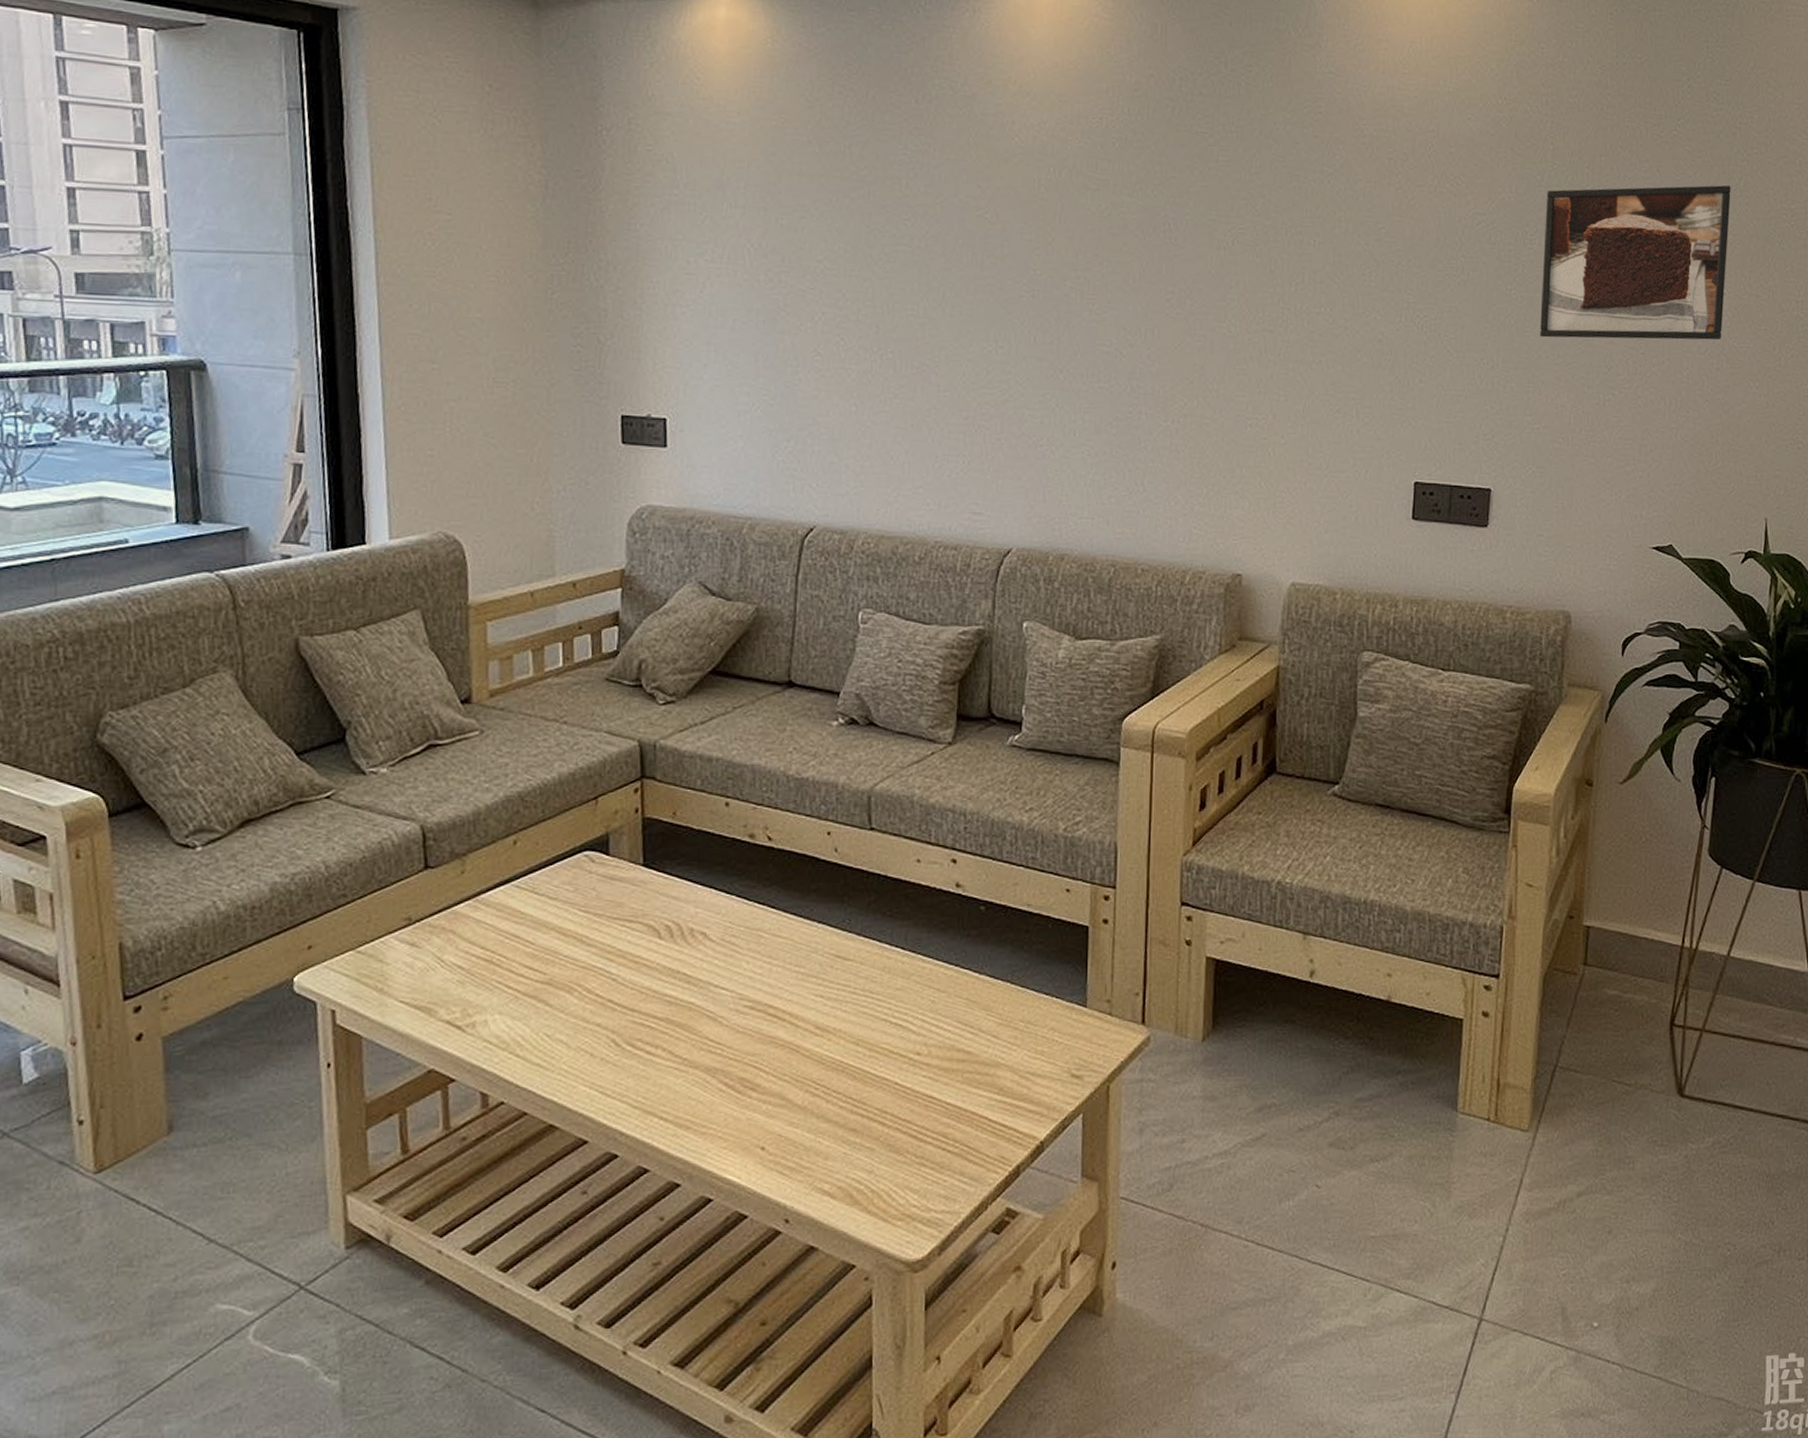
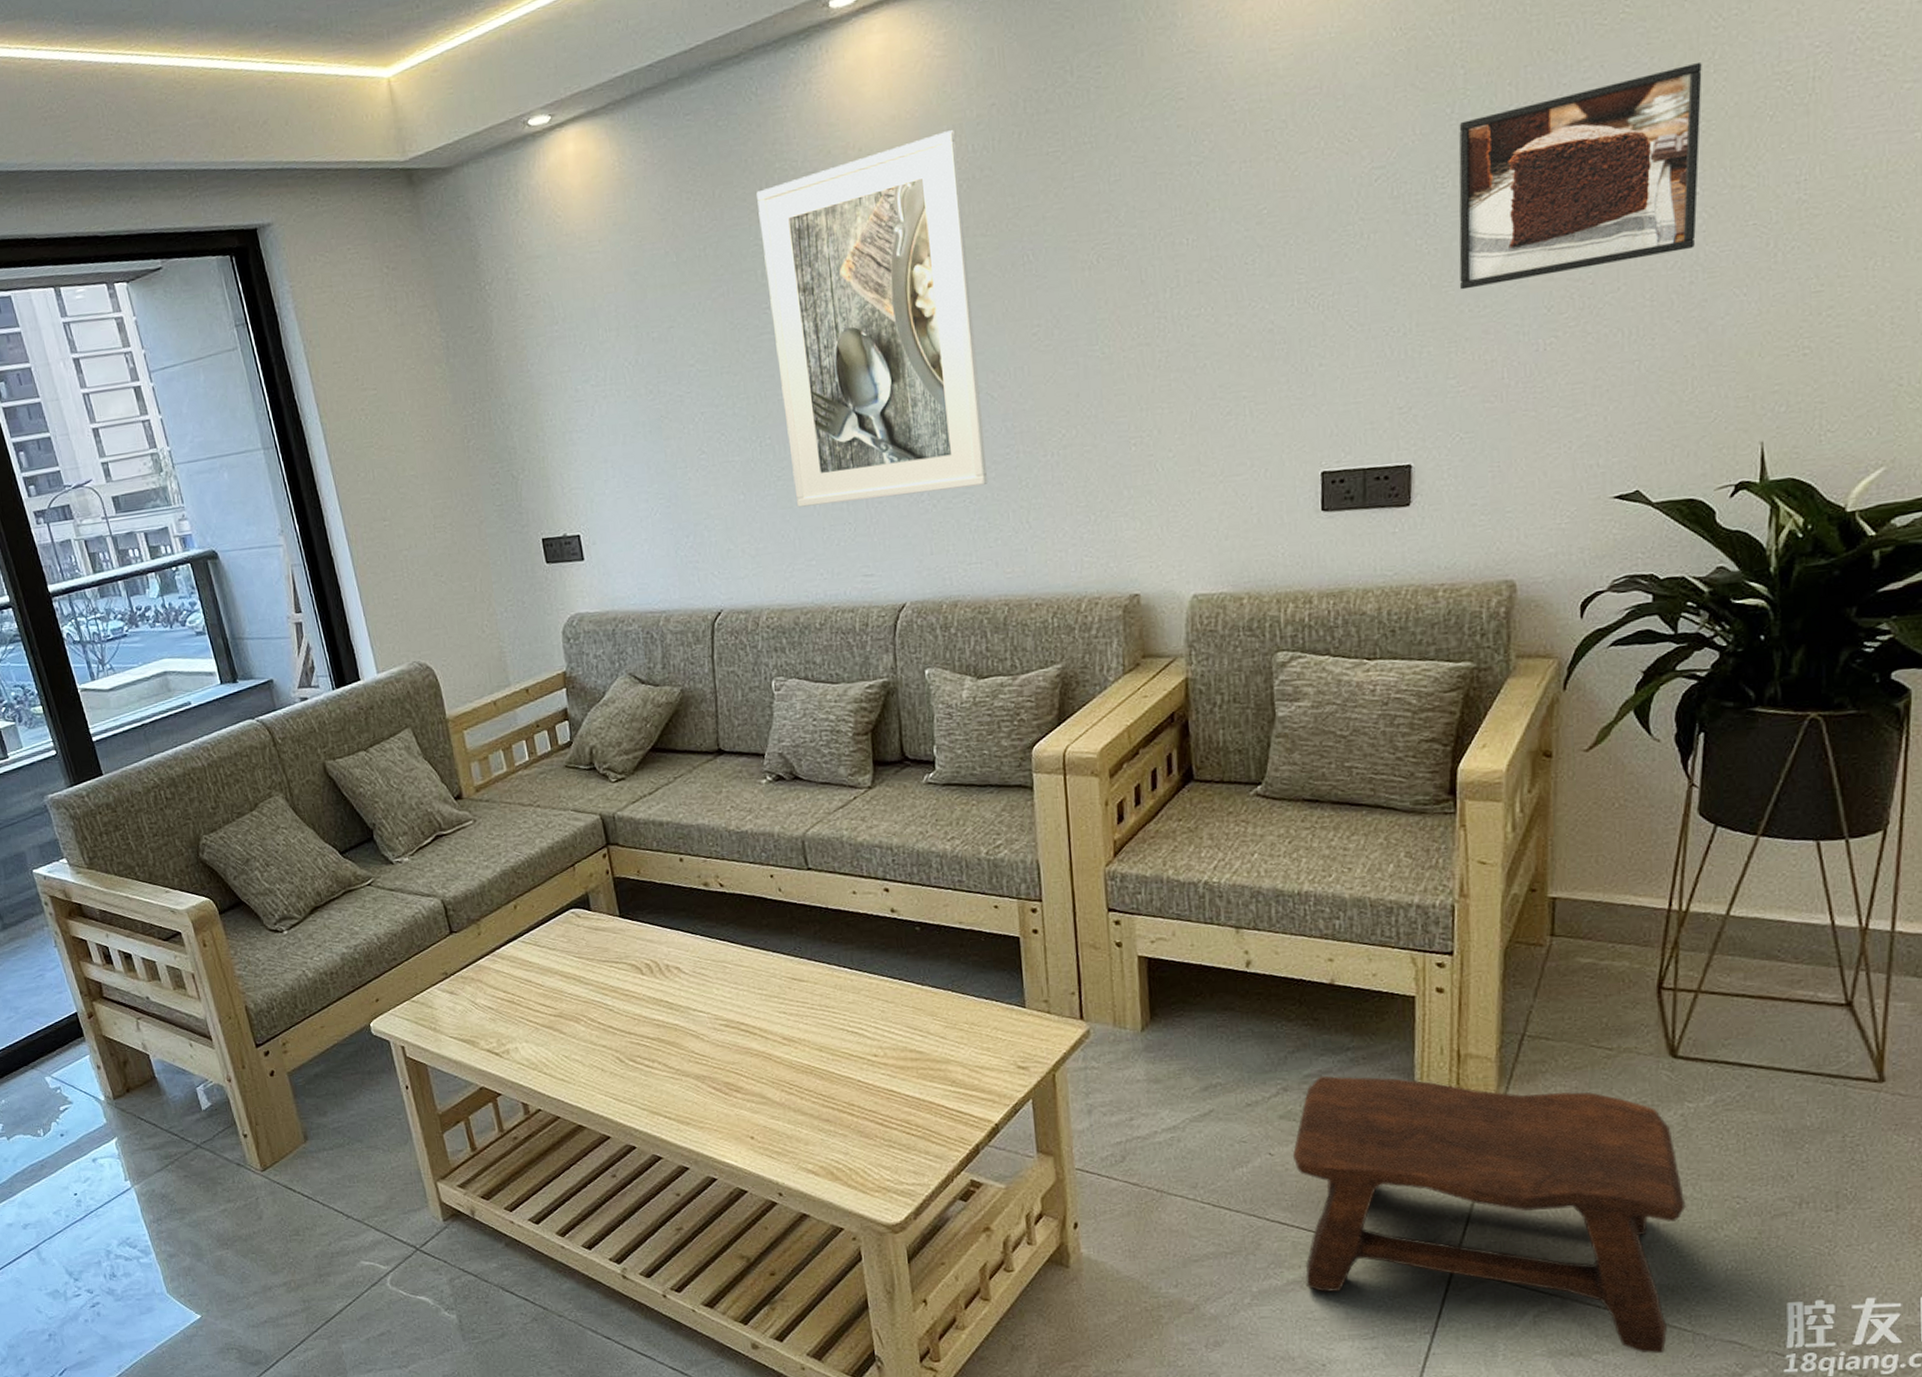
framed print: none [911,89,1114,441] -> present [756,130,989,508]
stool: none [1338,1100,1686,1413] -> present [1292,1076,1686,1354]

